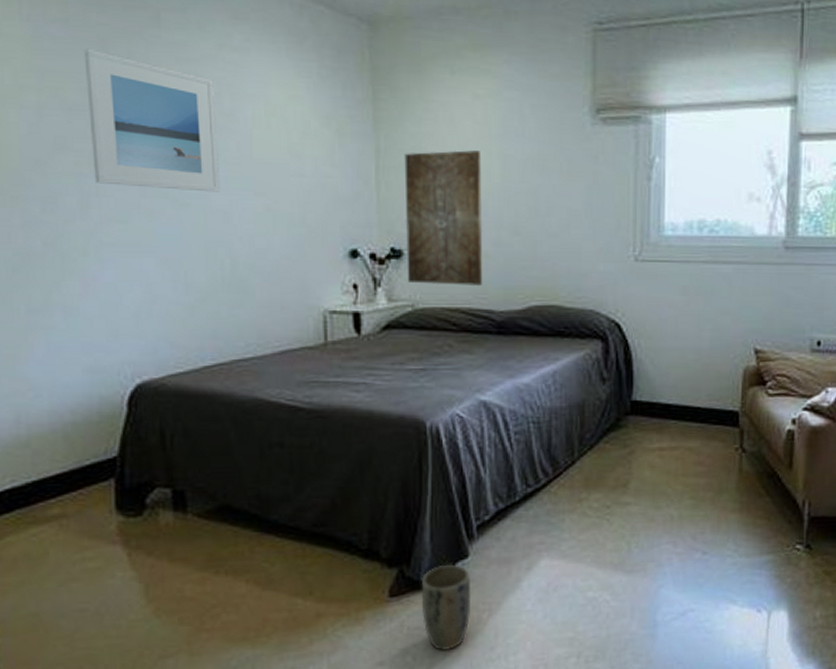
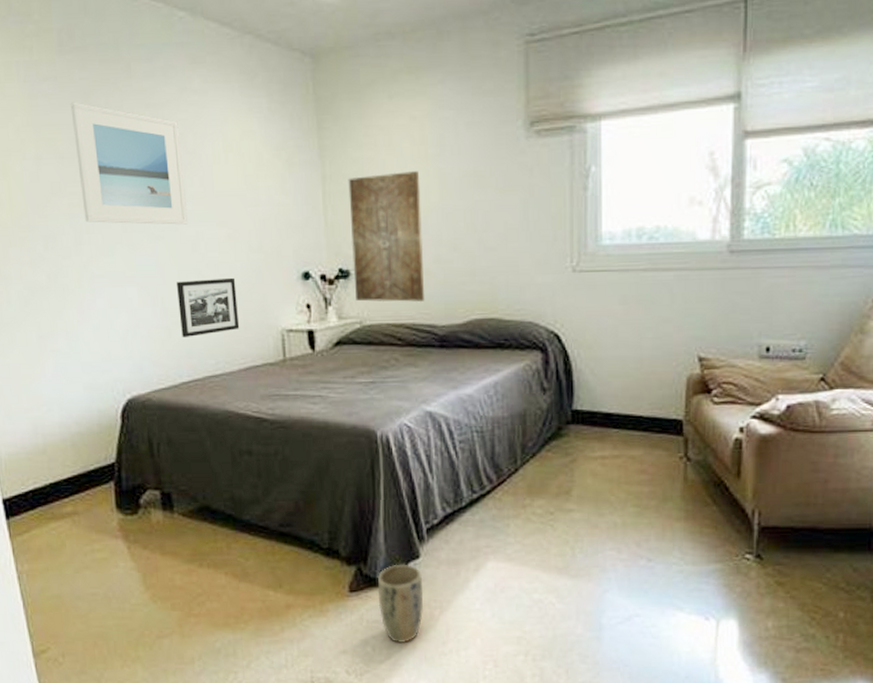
picture frame: none [202,252,276,316] -> present [176,277,240,337]

